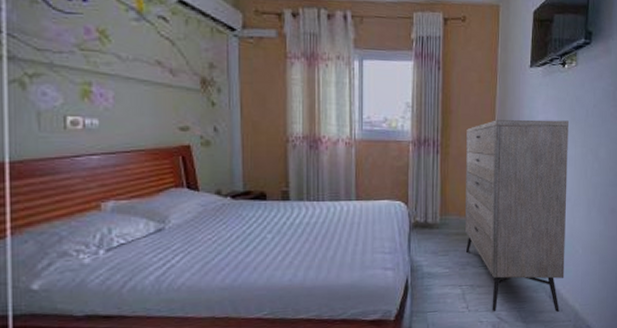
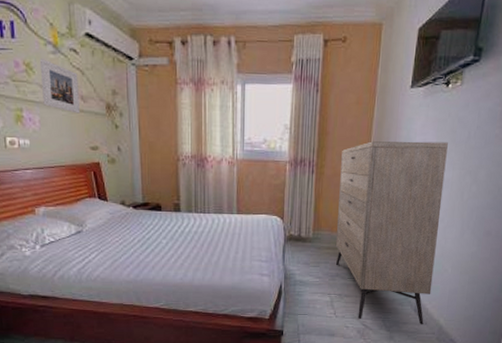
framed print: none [118,26,167,89] -> present [39,59,80,114]

